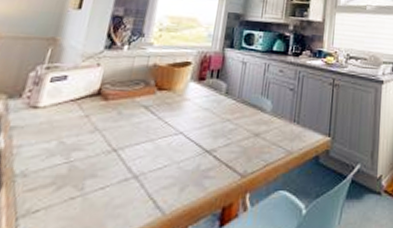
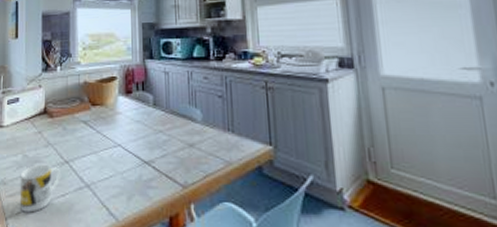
mug: none [40,152,106,210] -> present [19,164,62,213]

